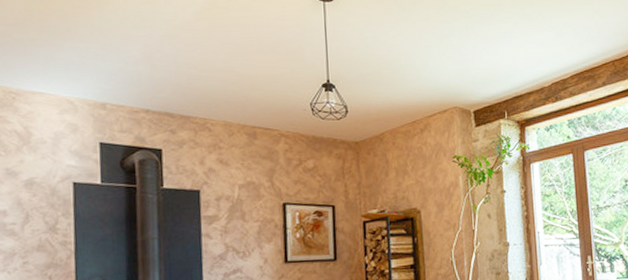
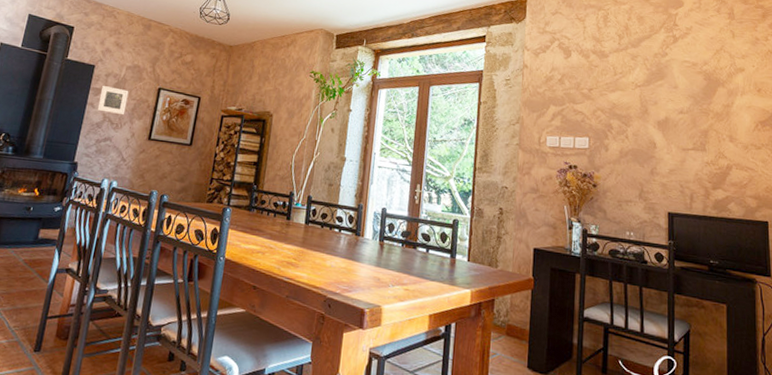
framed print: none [214,211,250,242] -> present [97,86,129,115]

